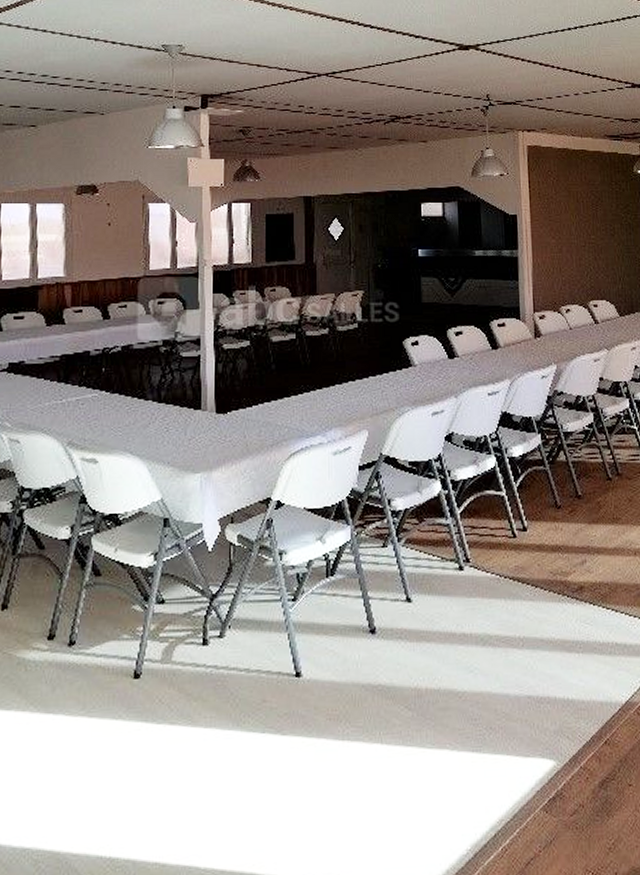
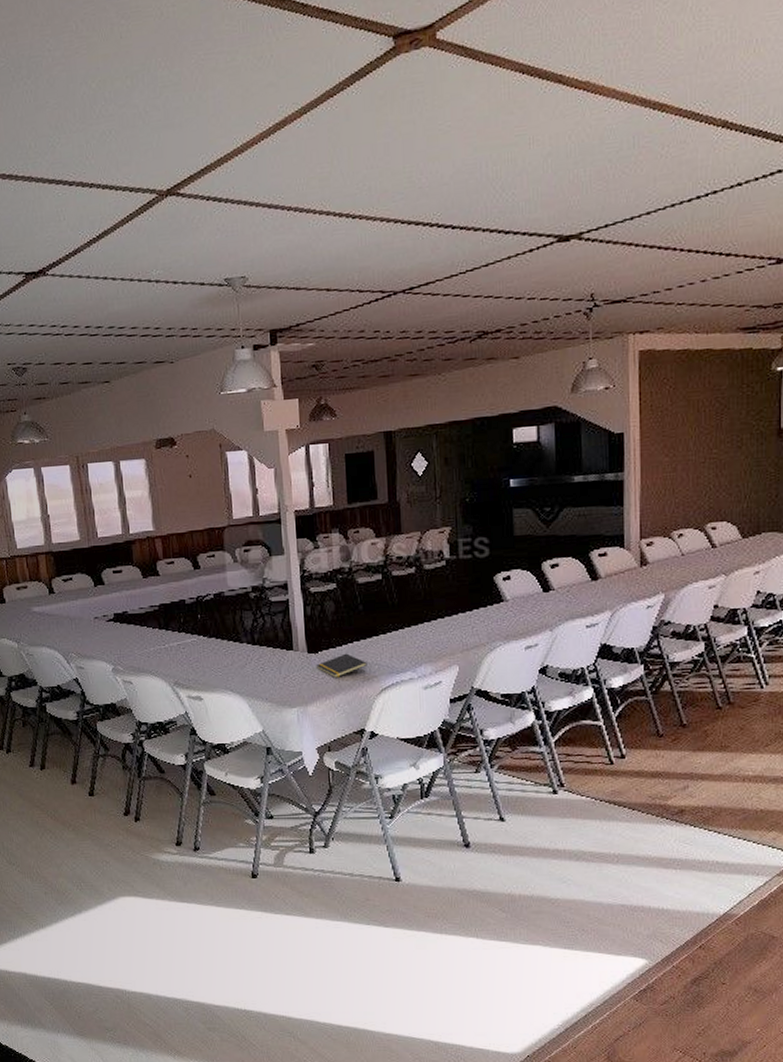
notepad: none [224,414,277,440] -> present [316,653,367,678]

